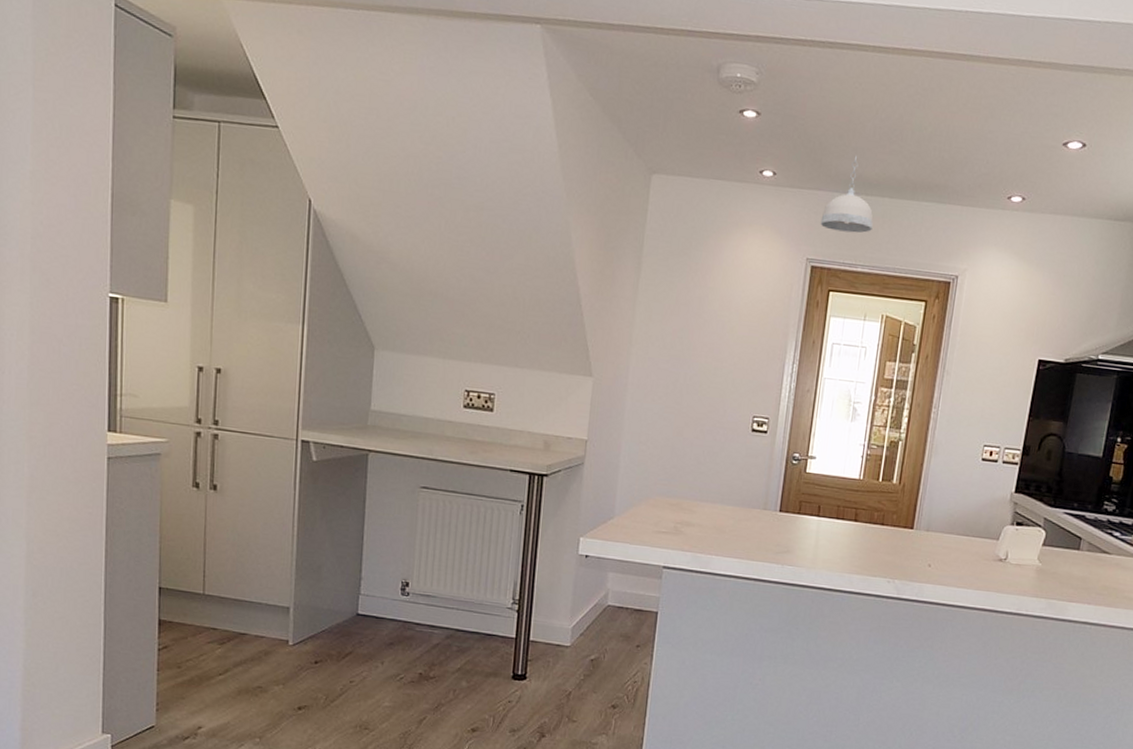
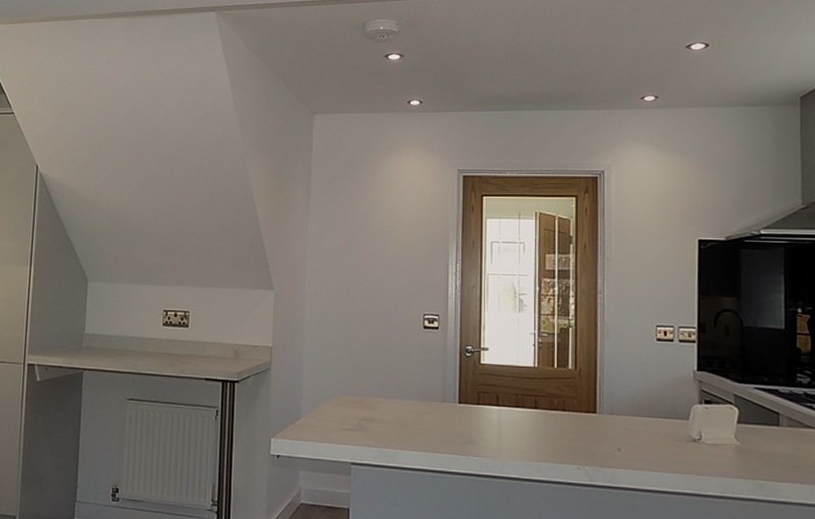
pendant light: present [820,155,873,233] -> none [467,79,516,144]

